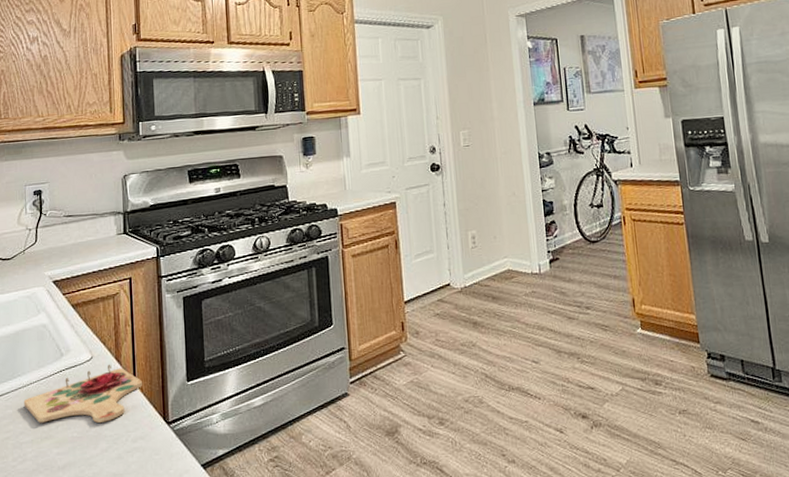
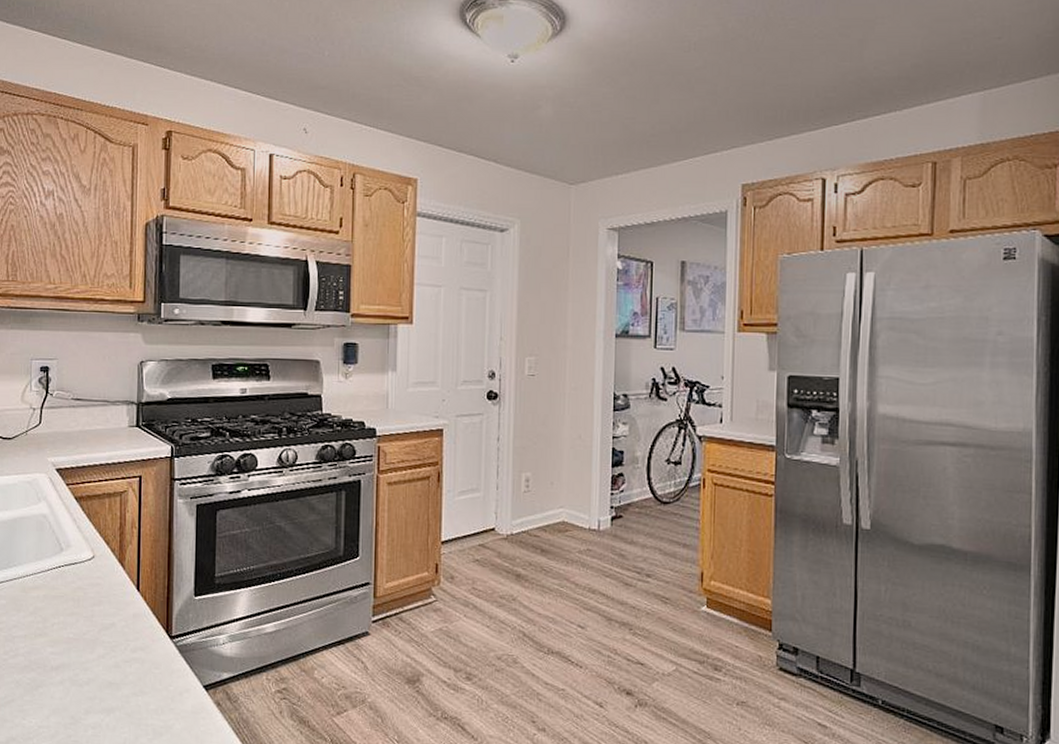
cutting board: present [23,364,143,423] -> none [18,566,147,627]

